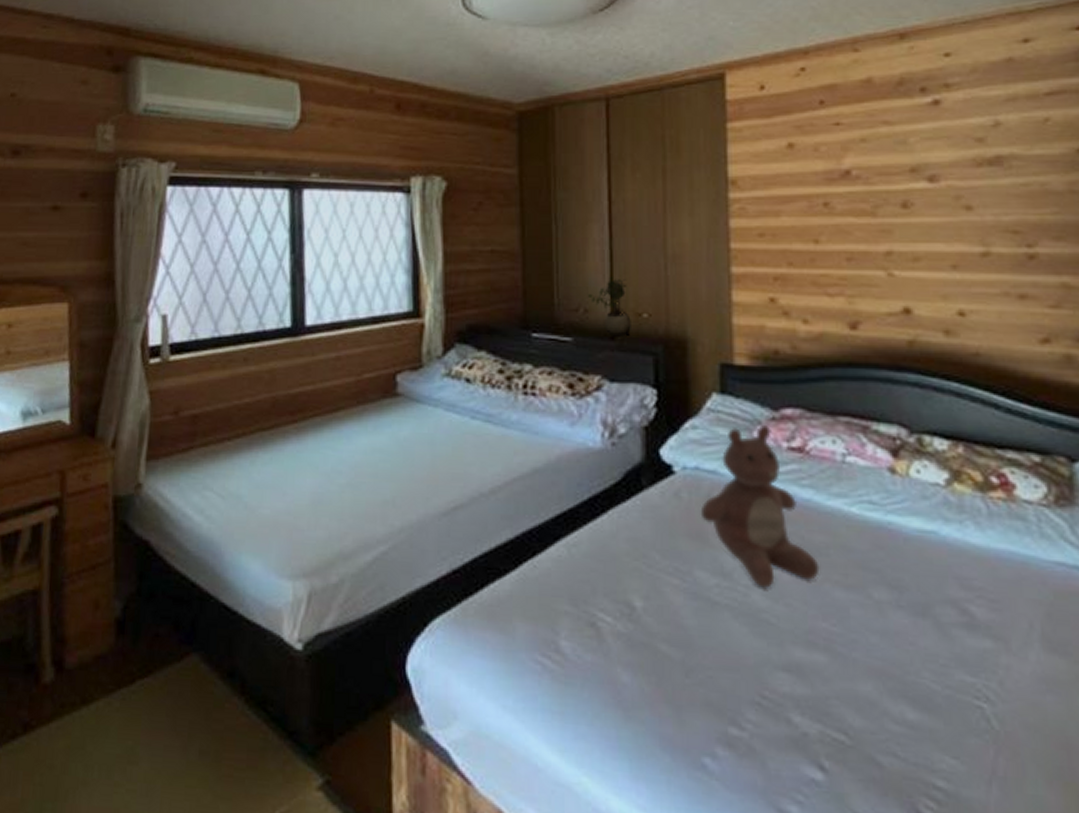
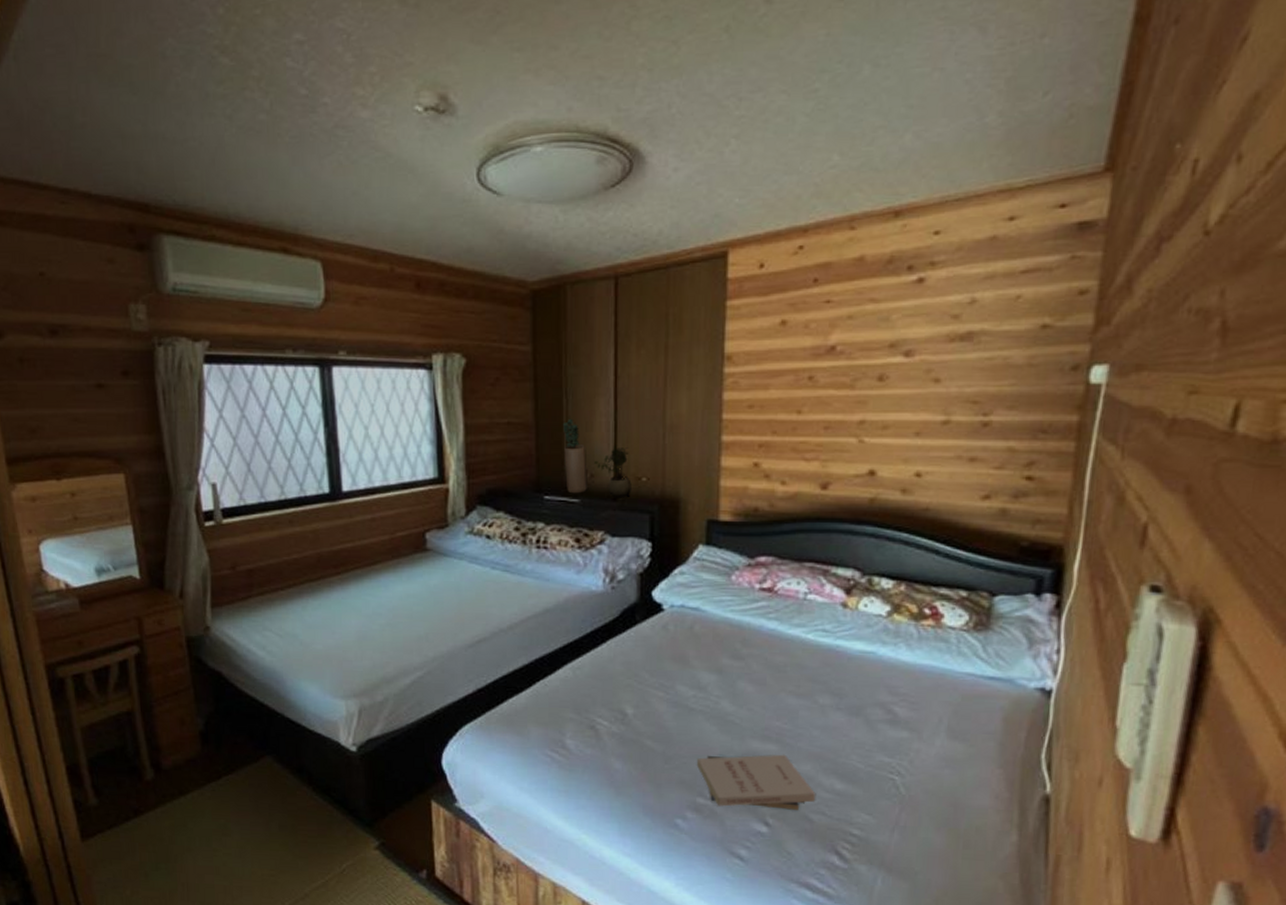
vase: none [553,243,581,331] -> present [563,416,587,494]
stuffed animal: present [700,425,820,588] -> none [683,571,778,697]
books: none [724,666,883,749] -> present [696,754,816,810]

